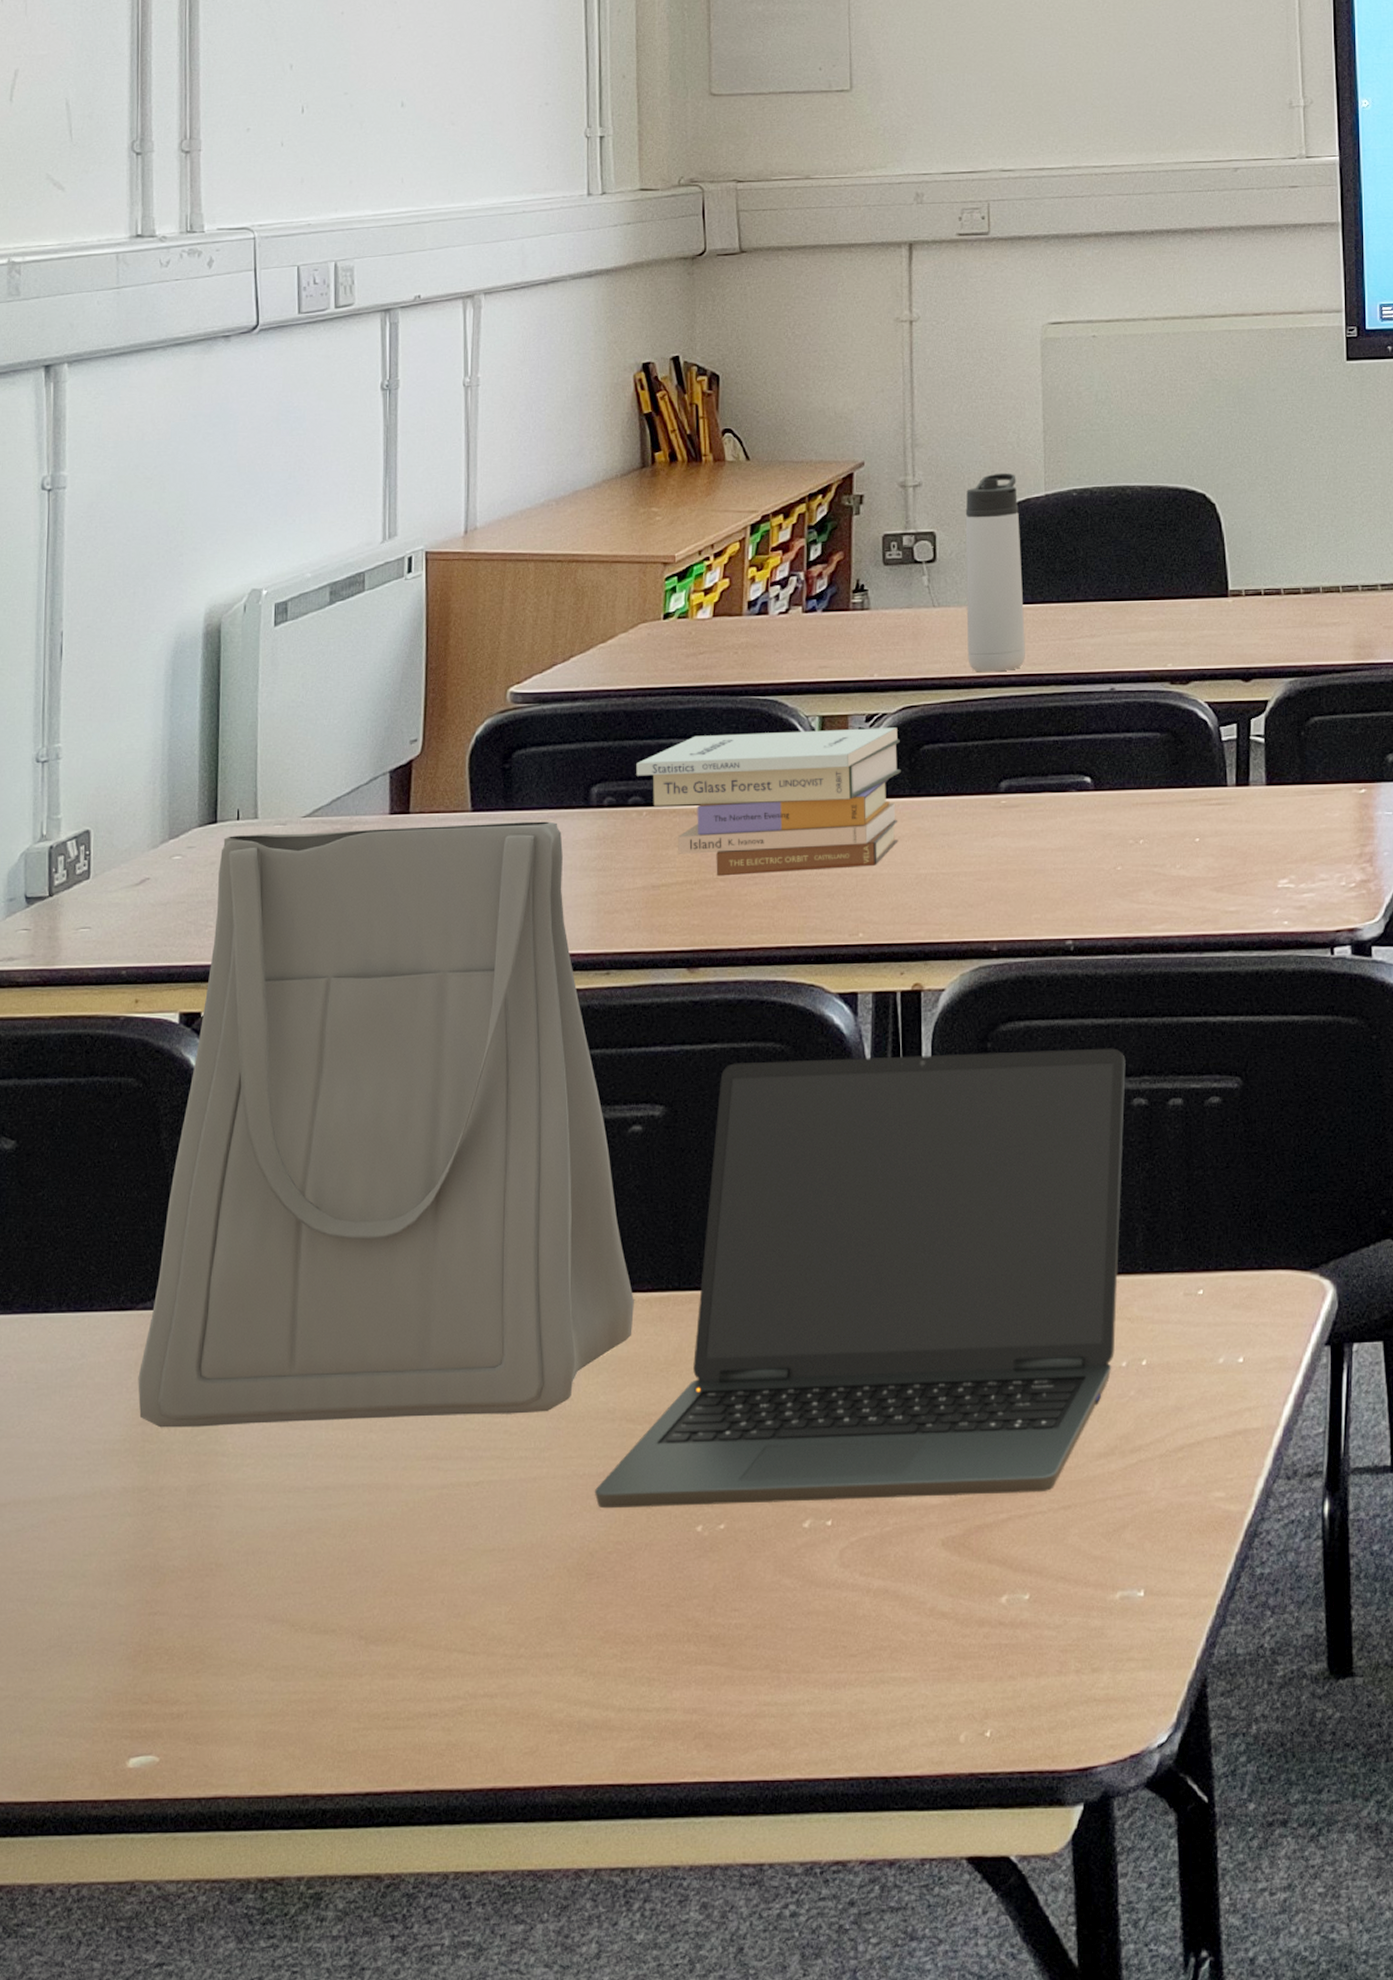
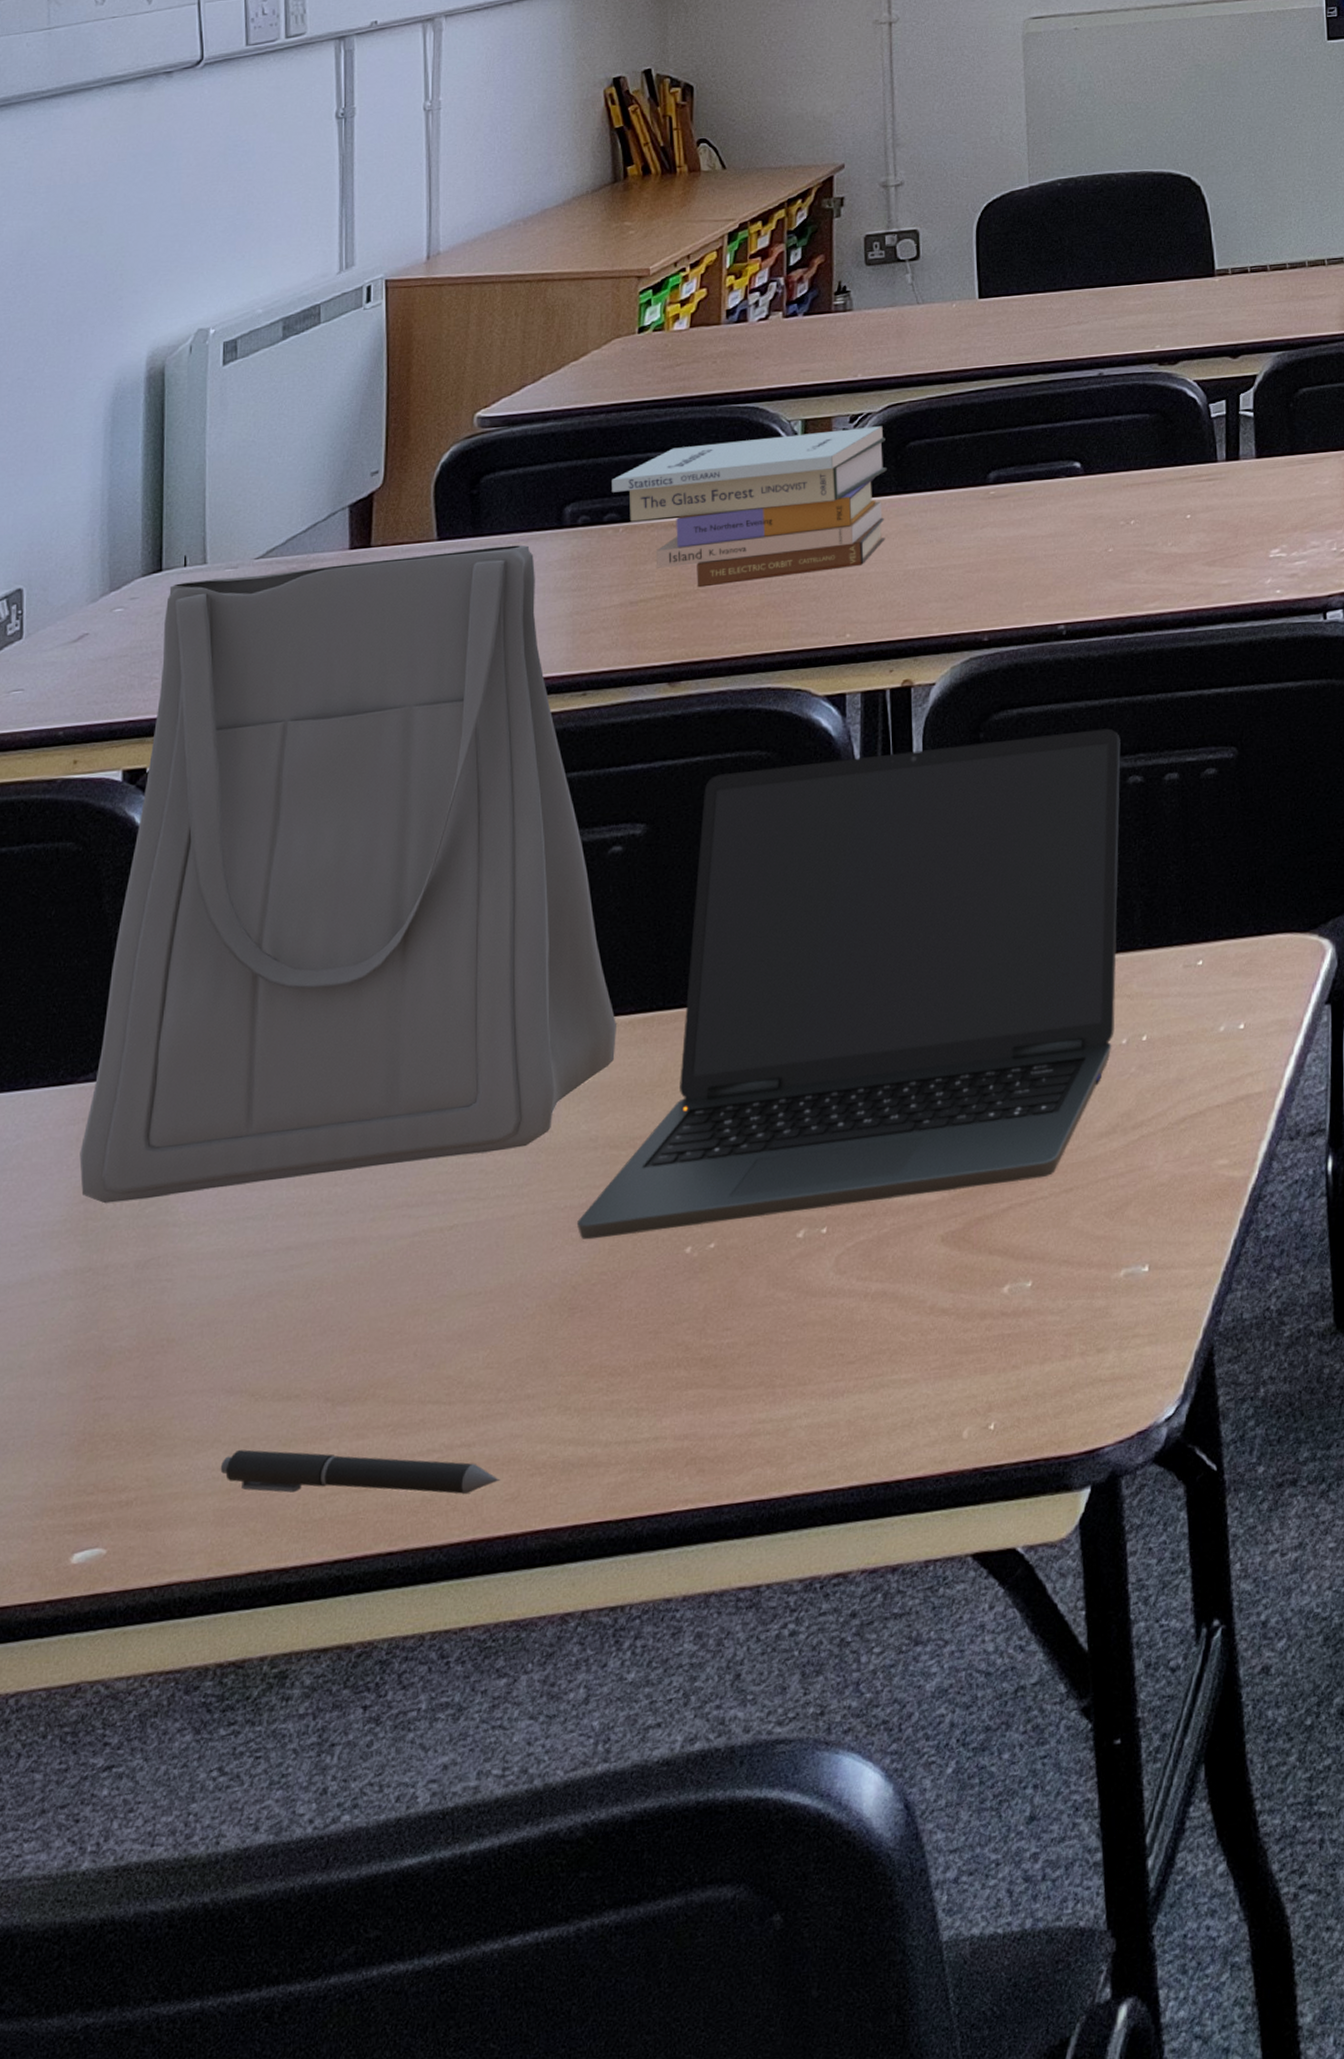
pen: none [262,1677,521,1742] -> present [220,1449,501,1494]
thermos bottle: present [965,472,1025,672] -> none [948,167,1012,366]

